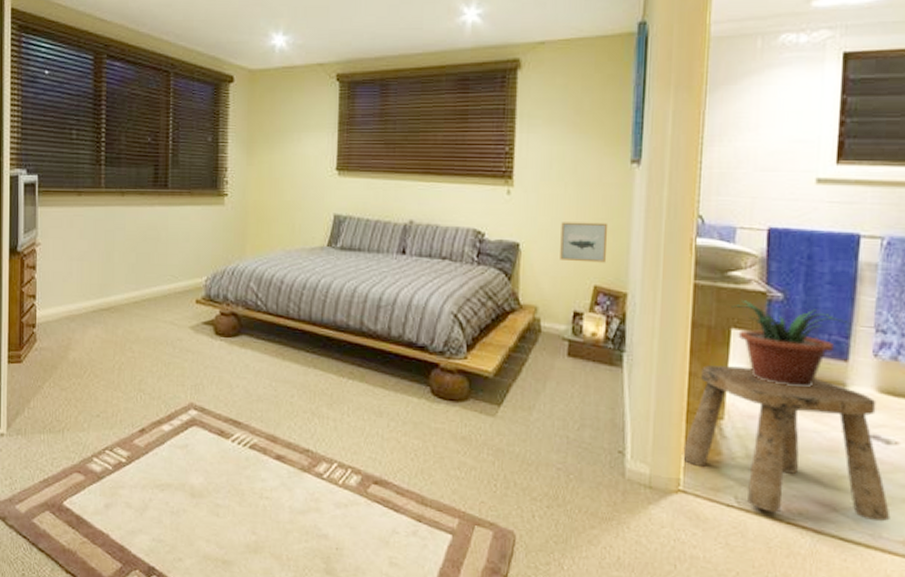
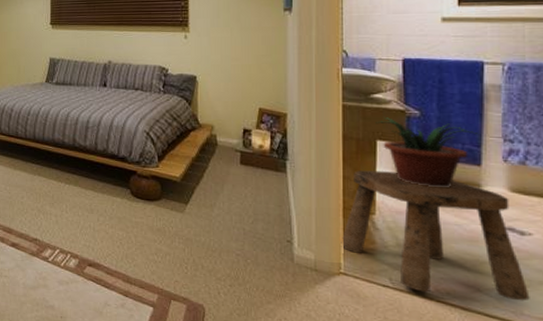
wall art: present [560,222,609,263] -> none [229,58,268,90]

